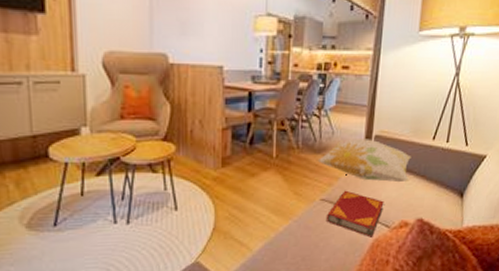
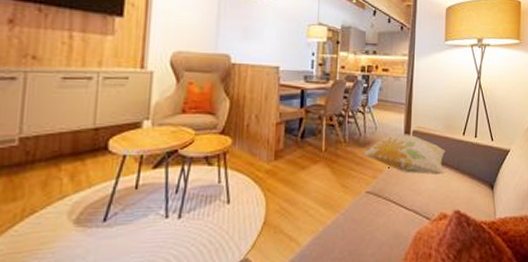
hardback book: present [327,190,384,237] -> none [372,182,424,230]

